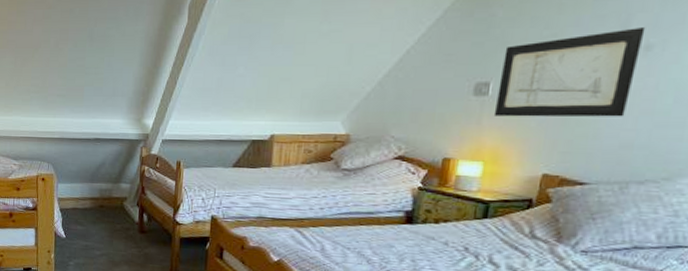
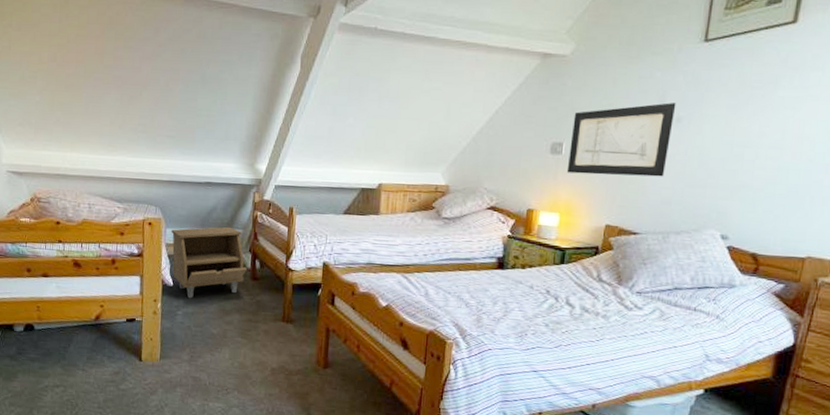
nightstand: none [62,181,135,250] -> present [171,226,247,299]

